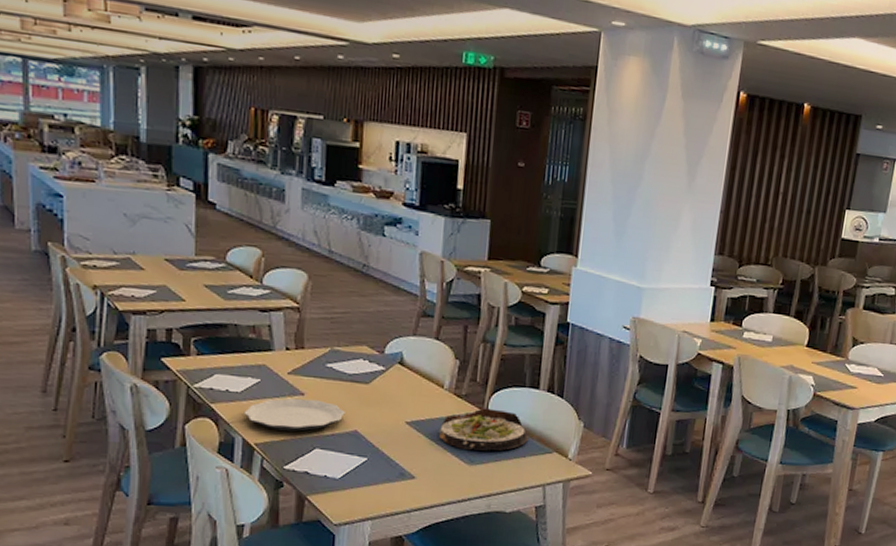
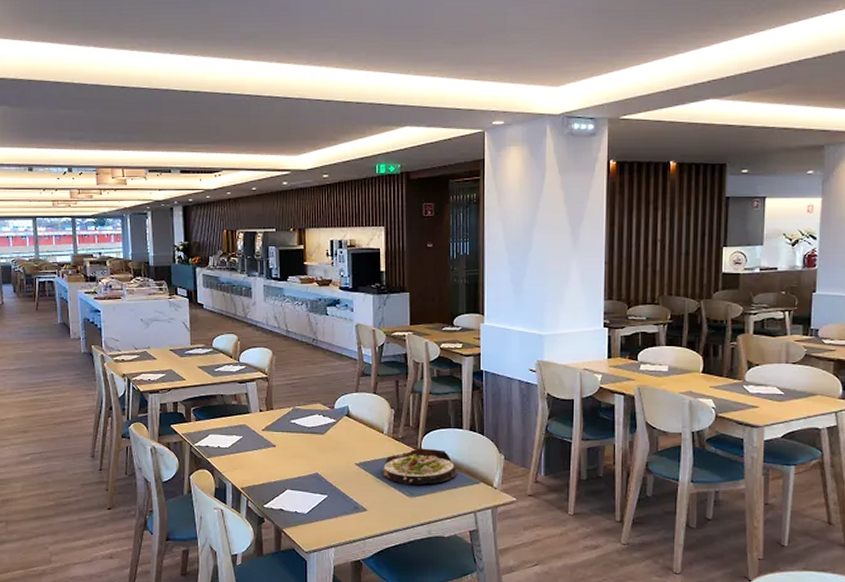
plate: present [243,397,345,432] -> none [231,449,308,476]

